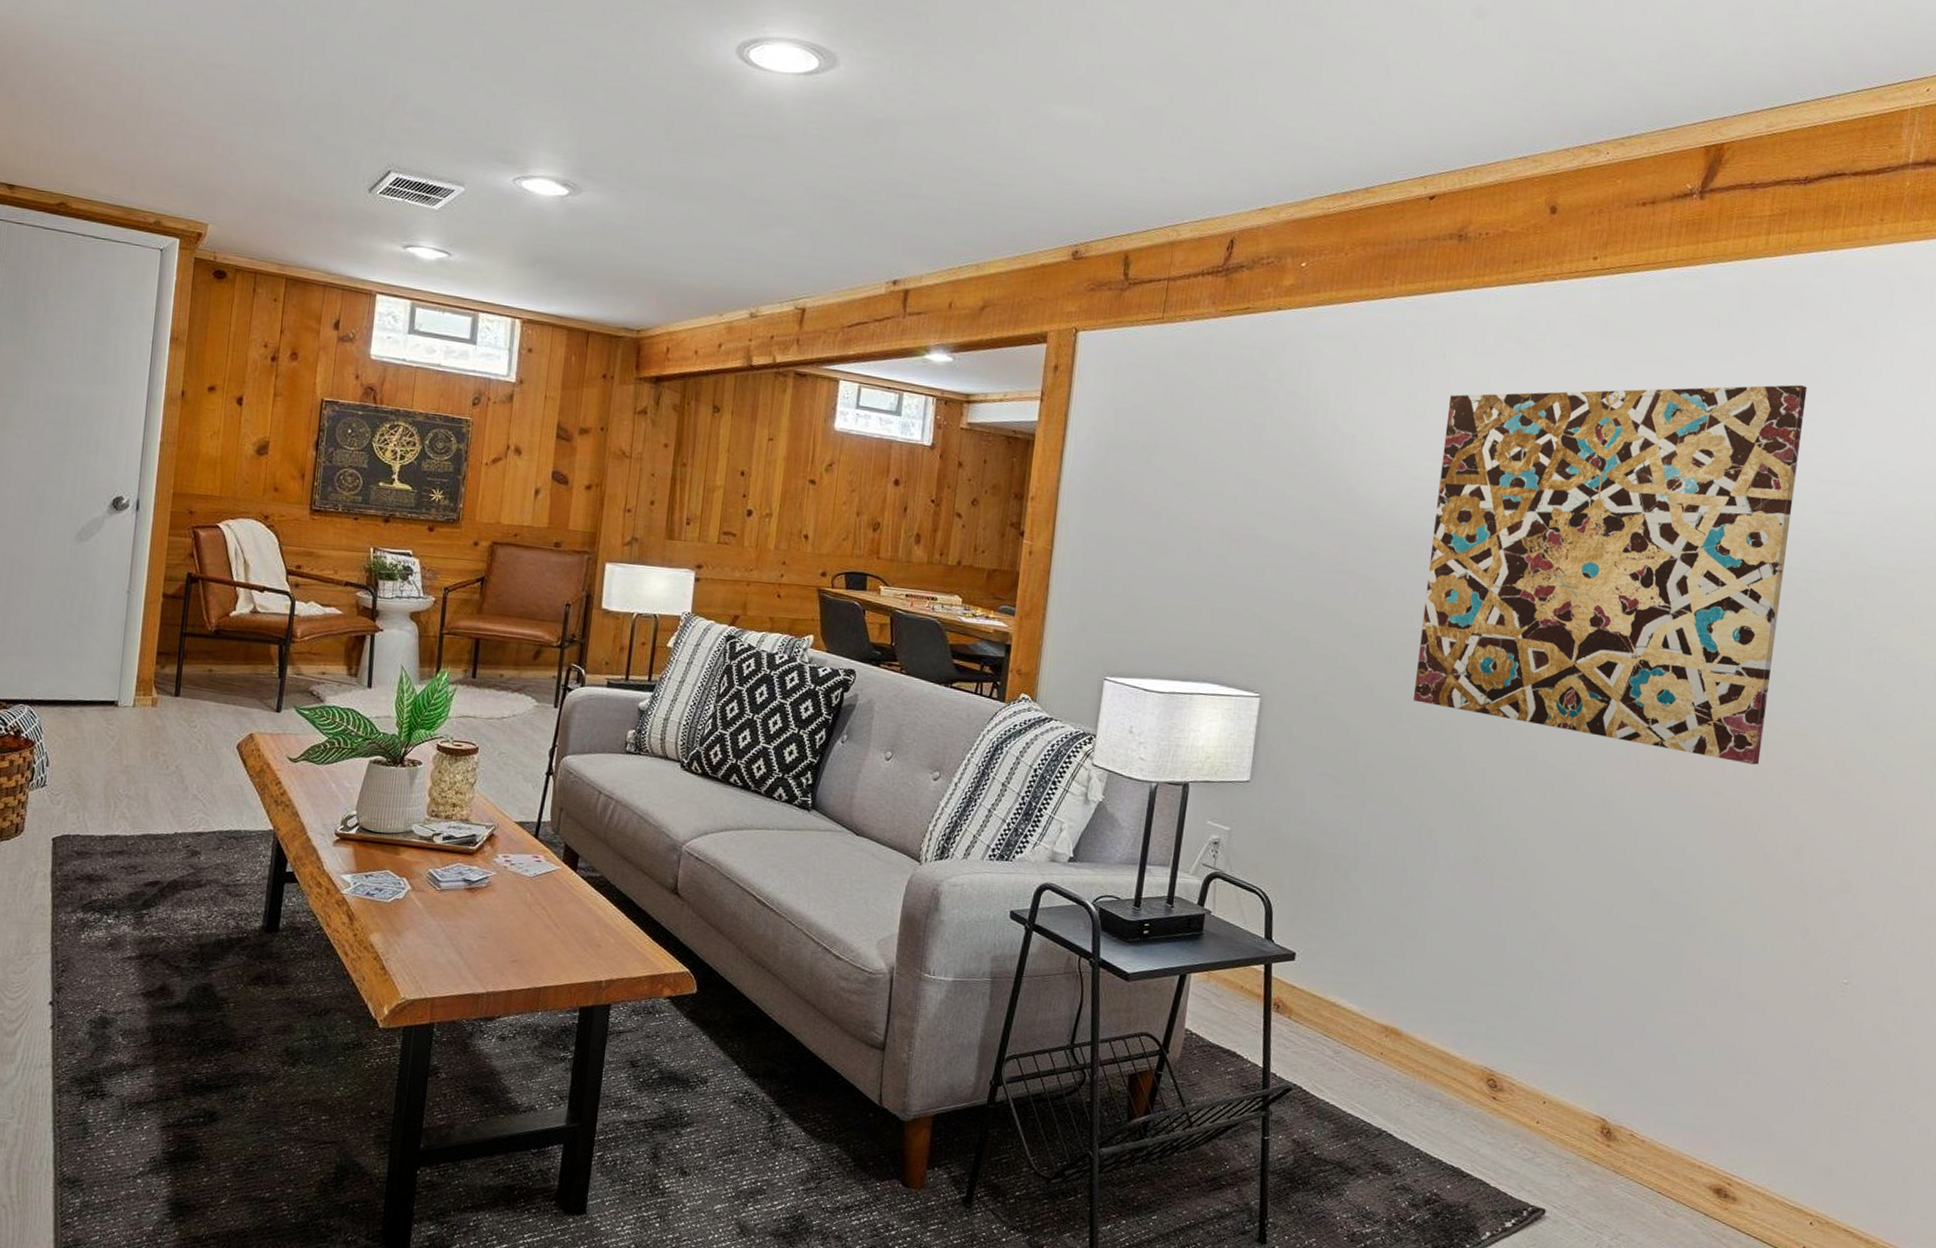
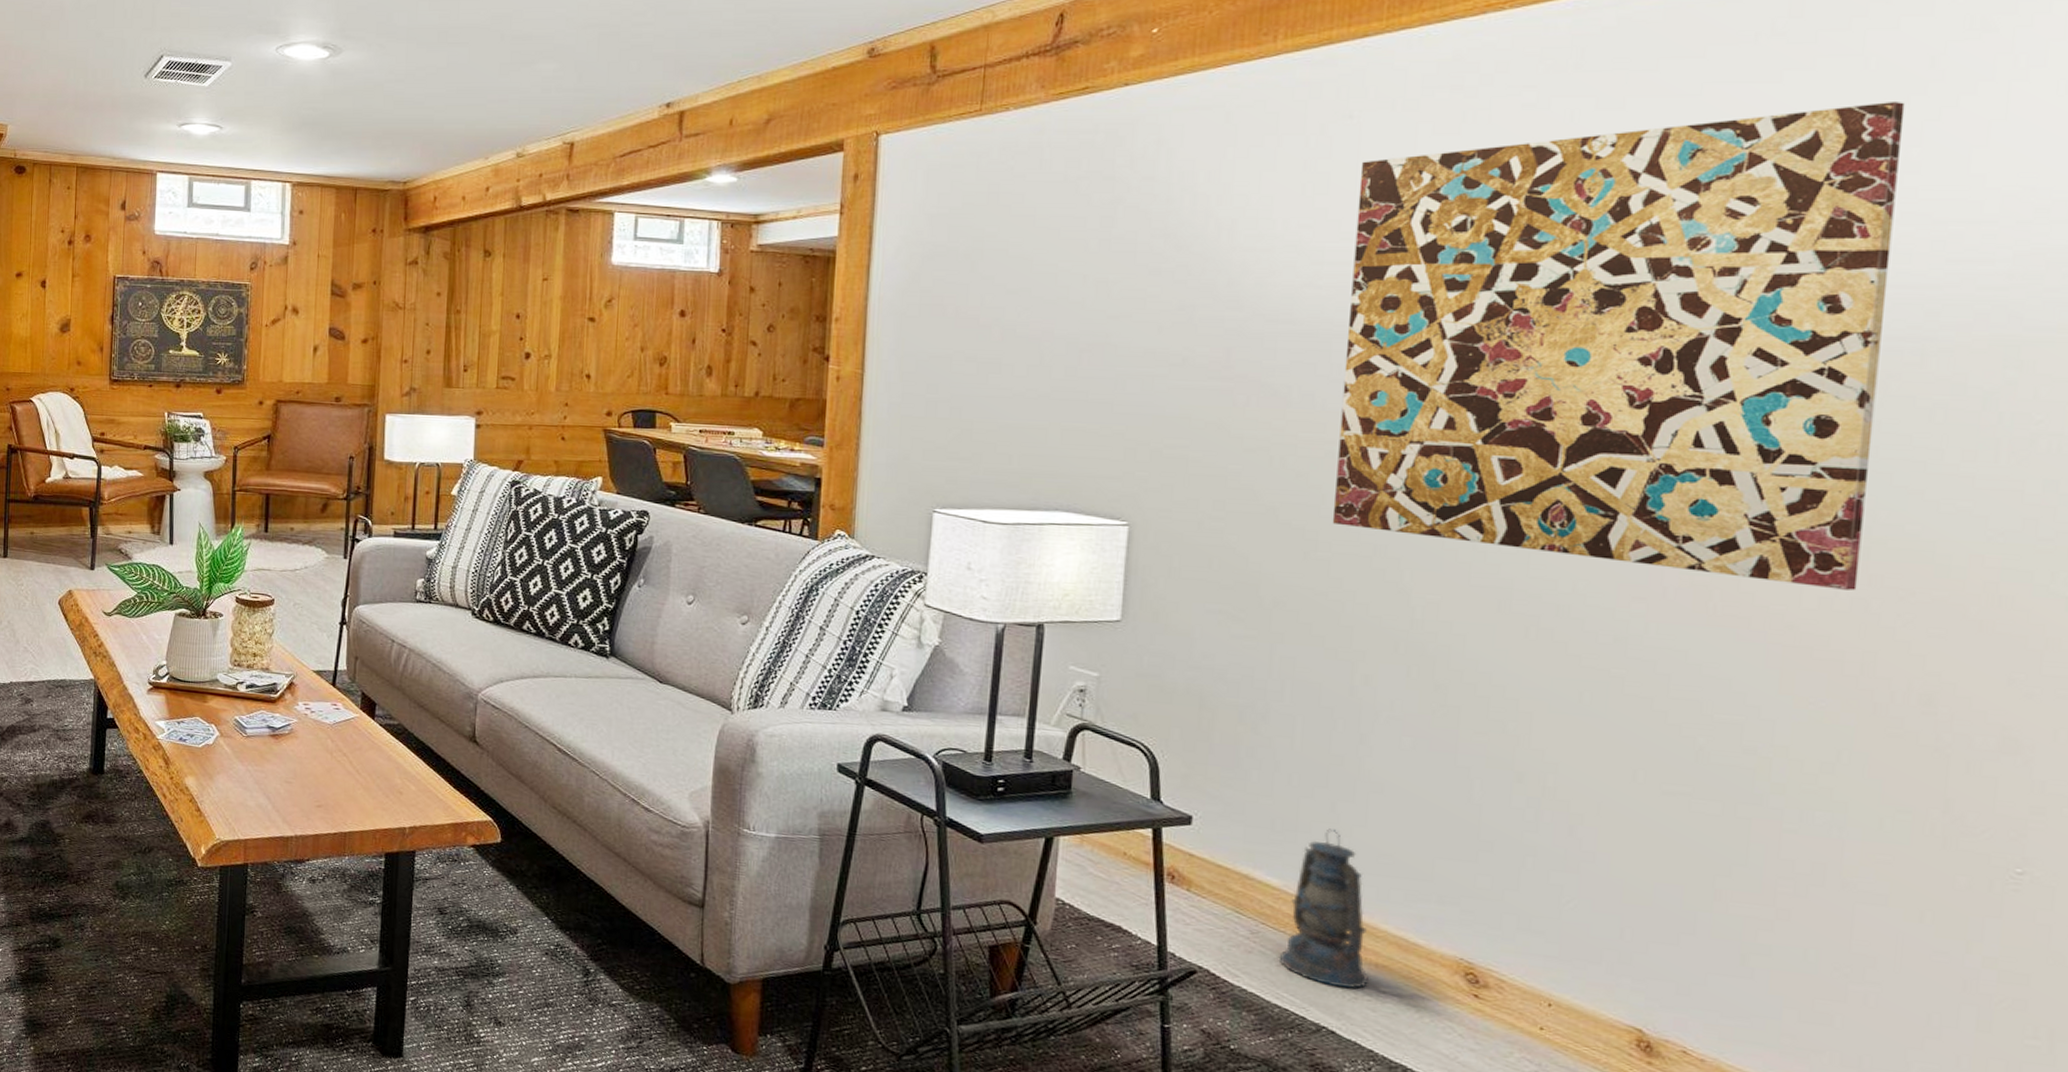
lantern: none [1355,961,1420,1097] -> present [1280,829,1370,988]

